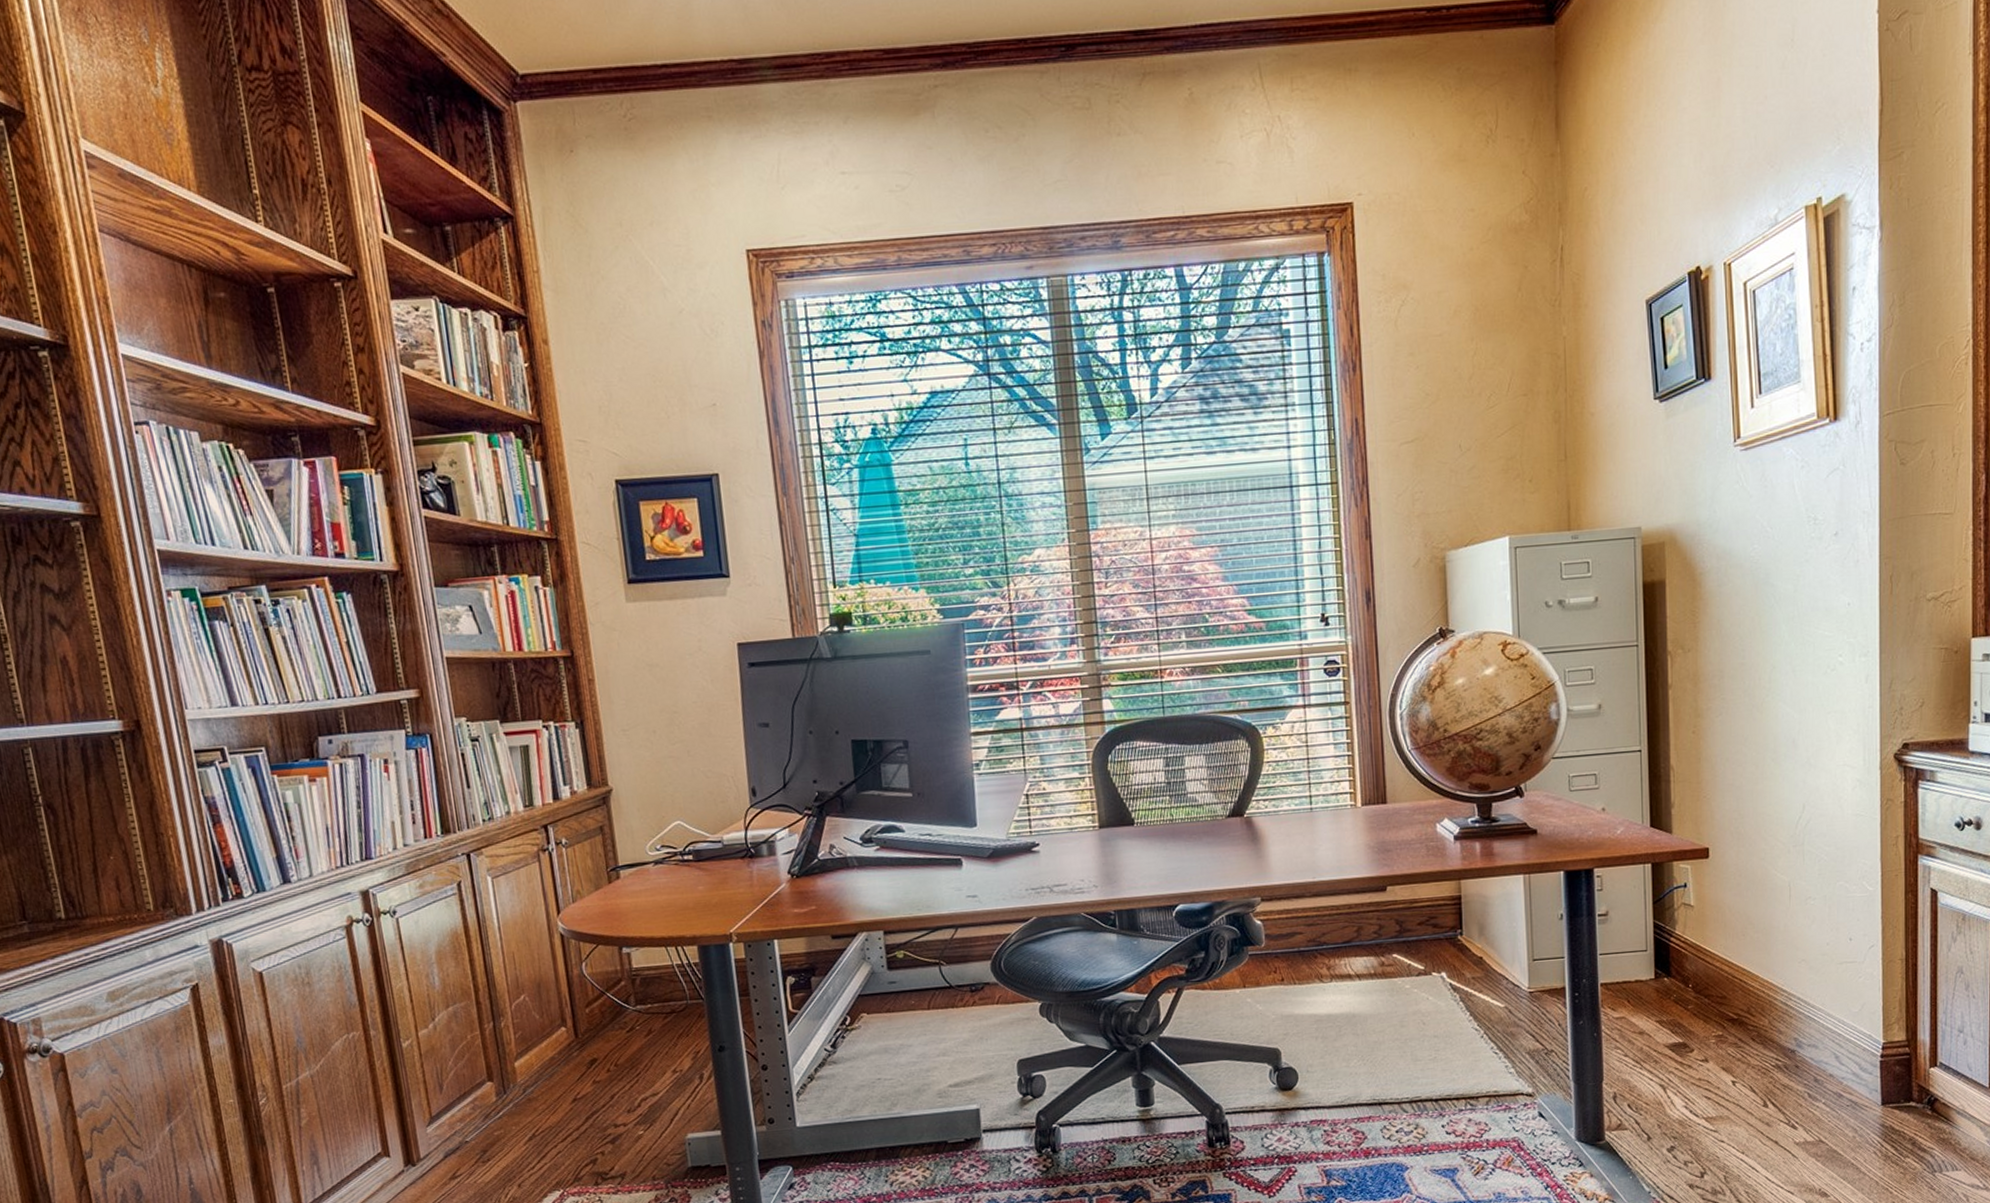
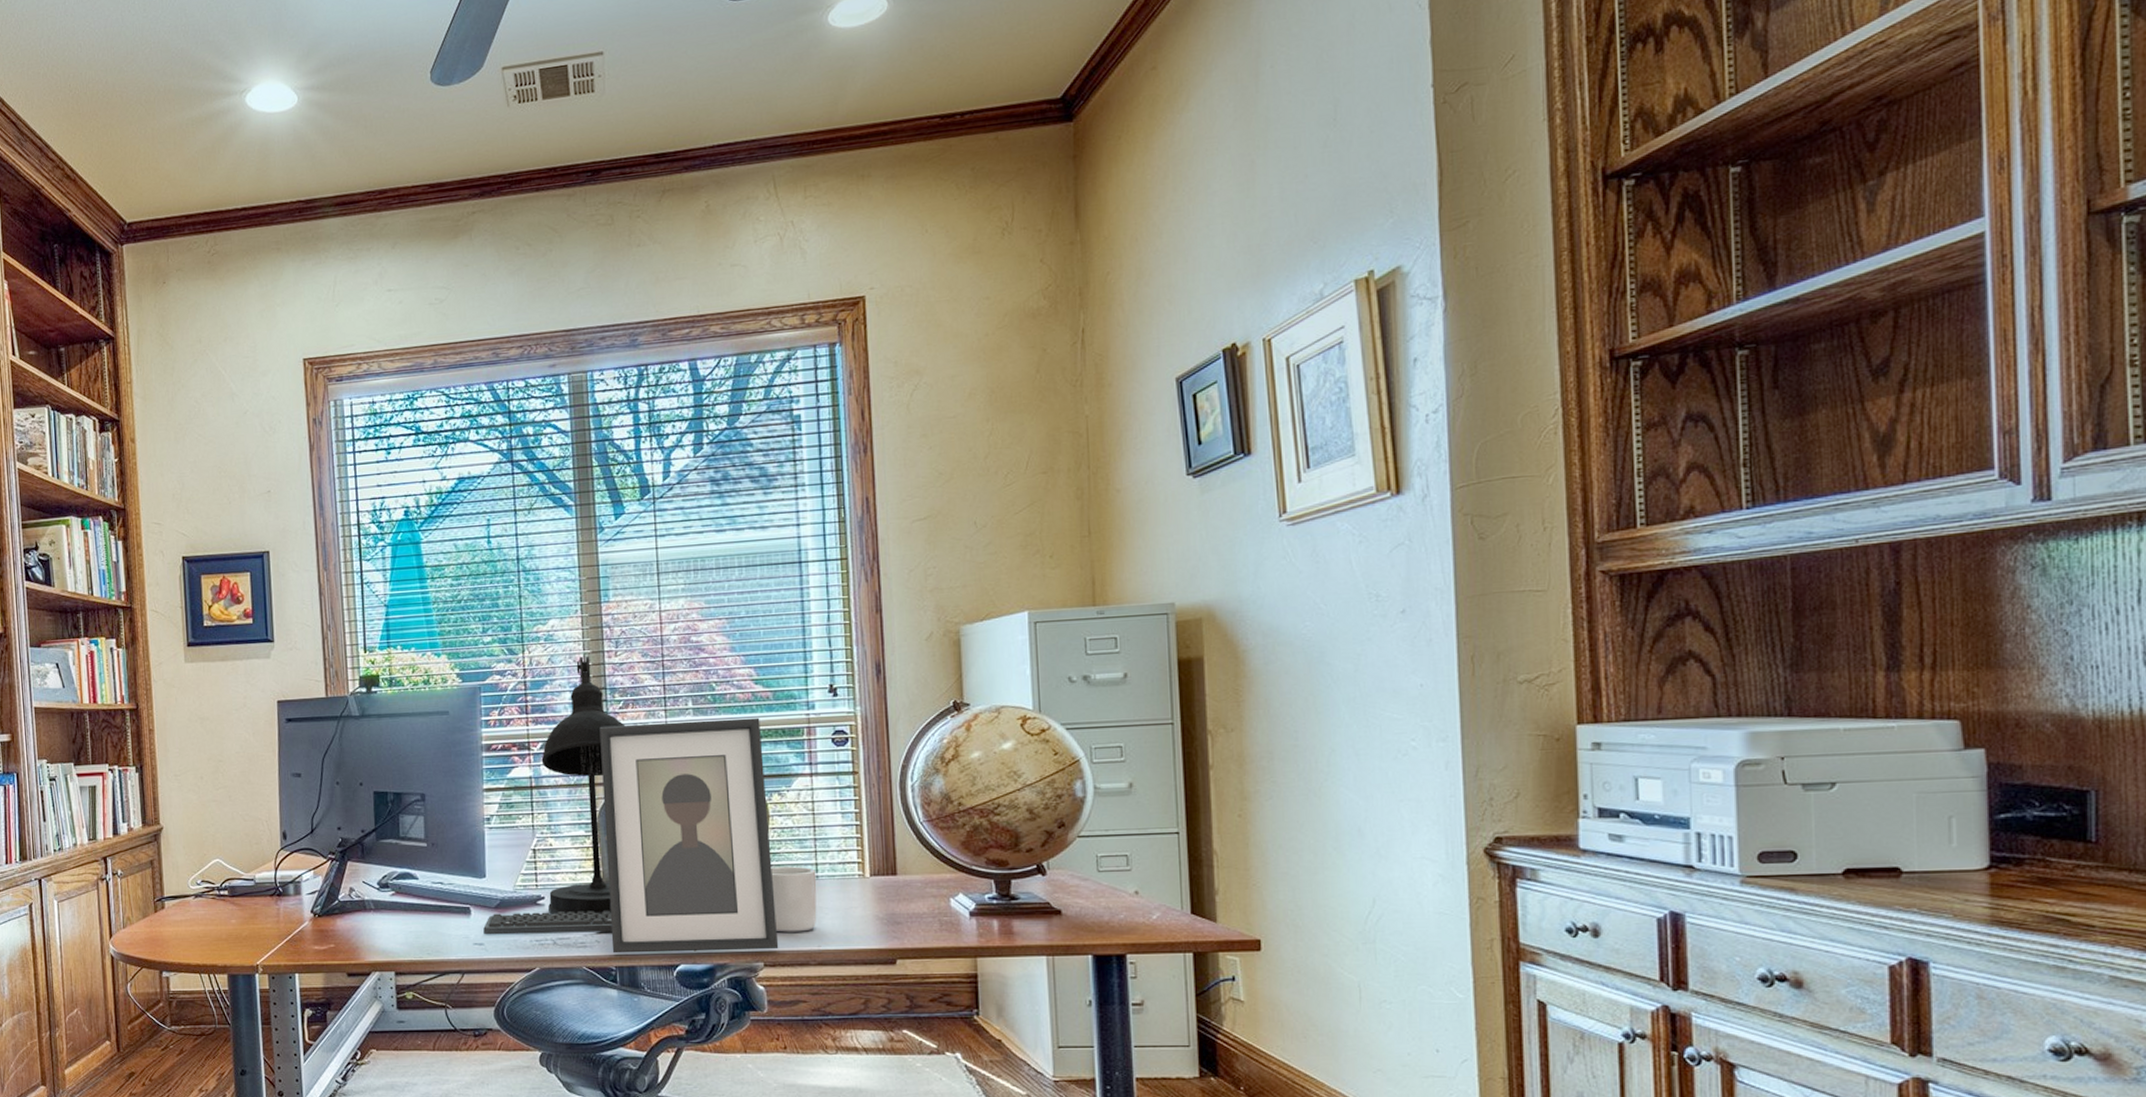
computer keyboard: none [976,853,1110,887] -> present [483,910,612,935]
desk lamp: none [1031,588,1118,861] -> present [541,656,626,914]
picture frame: none [1091,649,1275,898] -> present [599,717,779,954]
mug: none [1266,799,1312,866] -> present [771,866,817,932]

